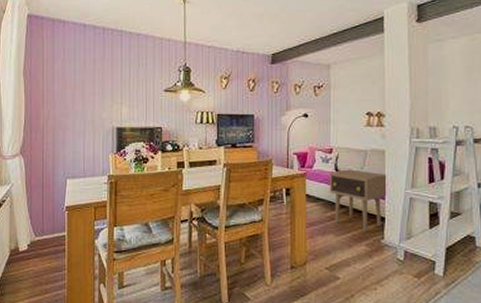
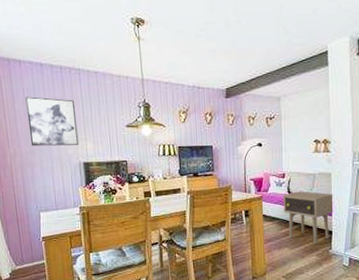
wall art: none [65,57,114,109] -> present [25,96,79,147]

